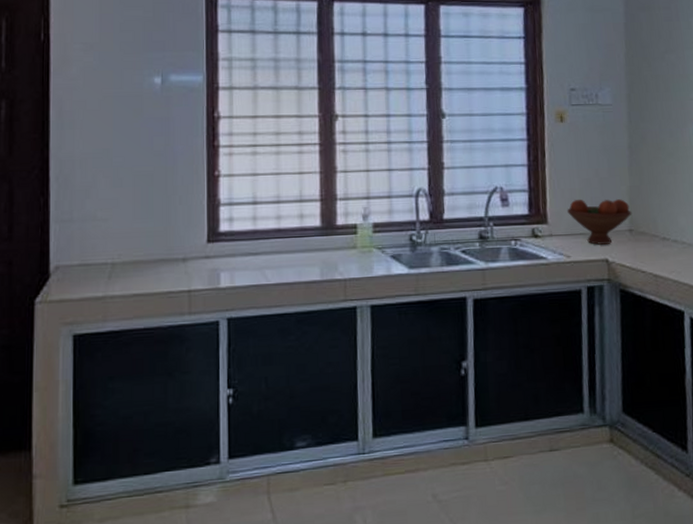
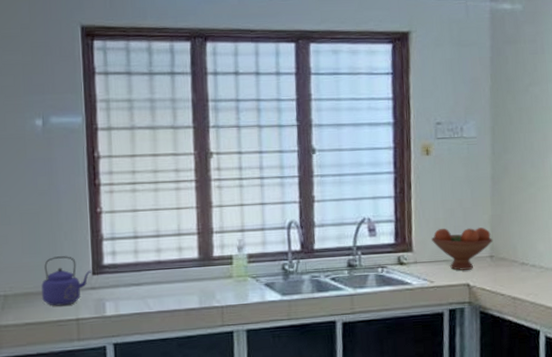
kettle: none [152,222,207,276] -> present [41,256,92,306]

